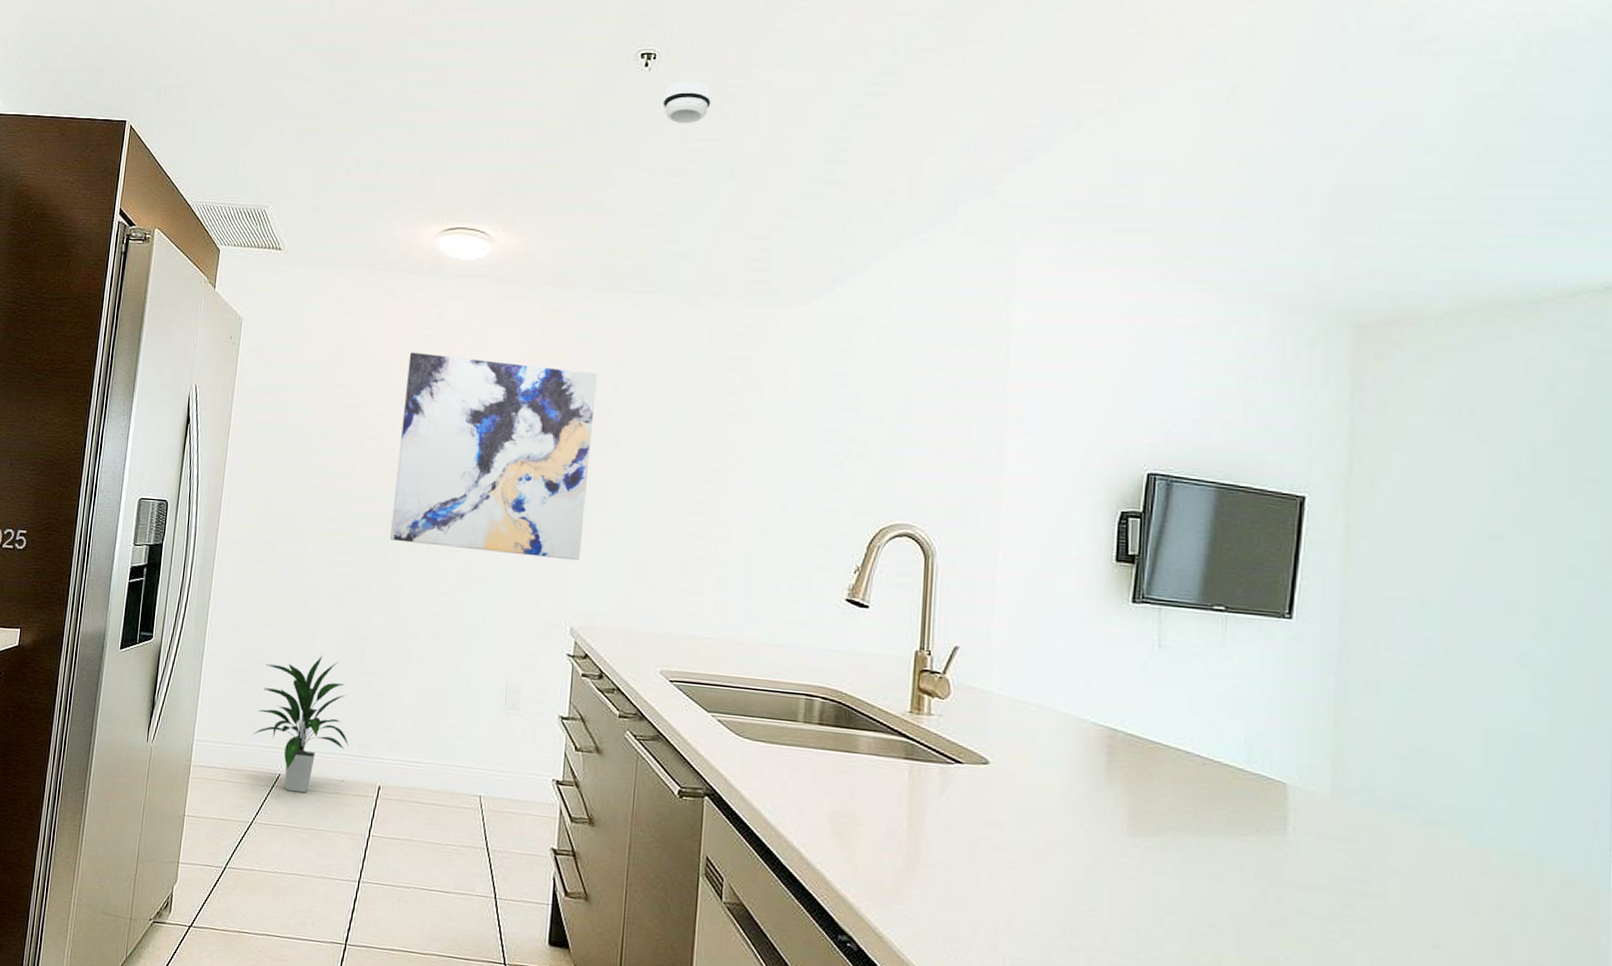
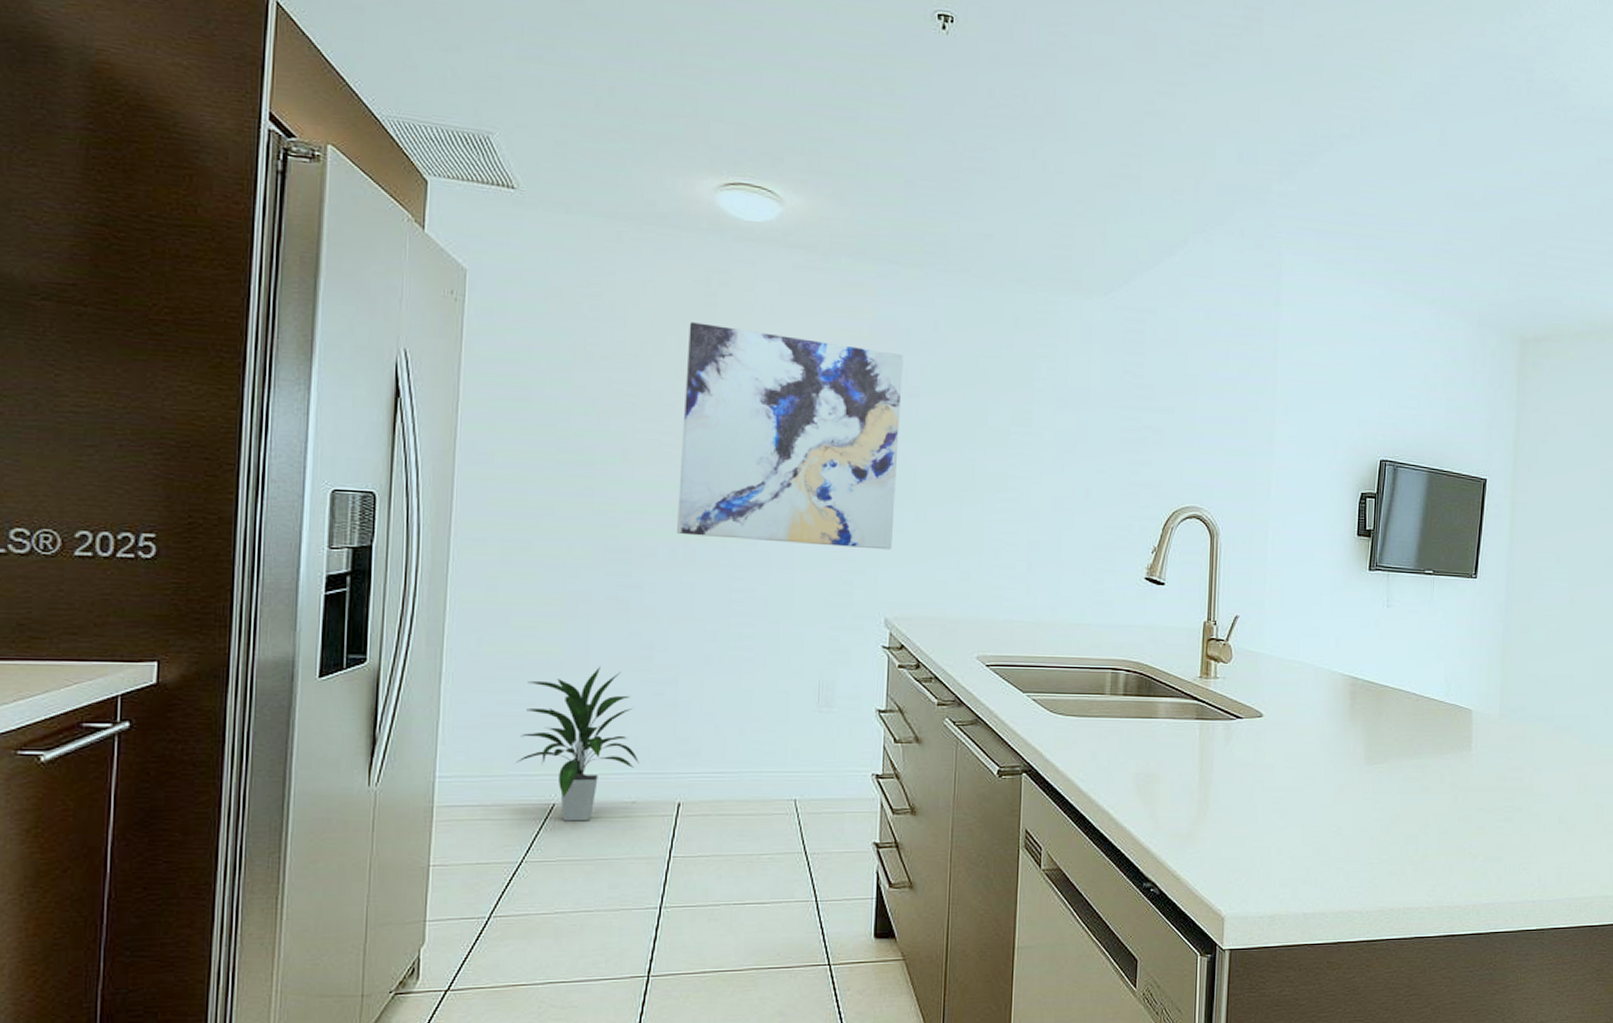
smoke detector: present [663,81,711,124] -> none [962,51,1011,98]

